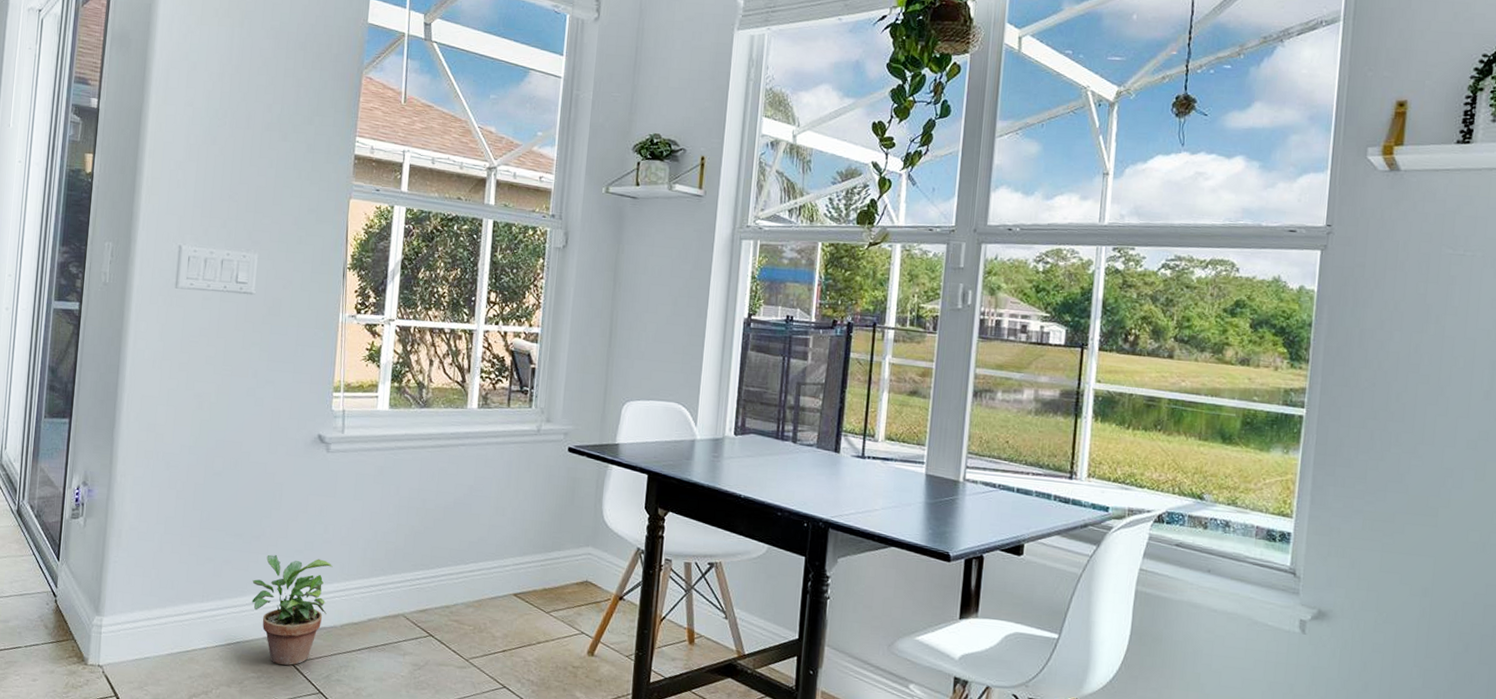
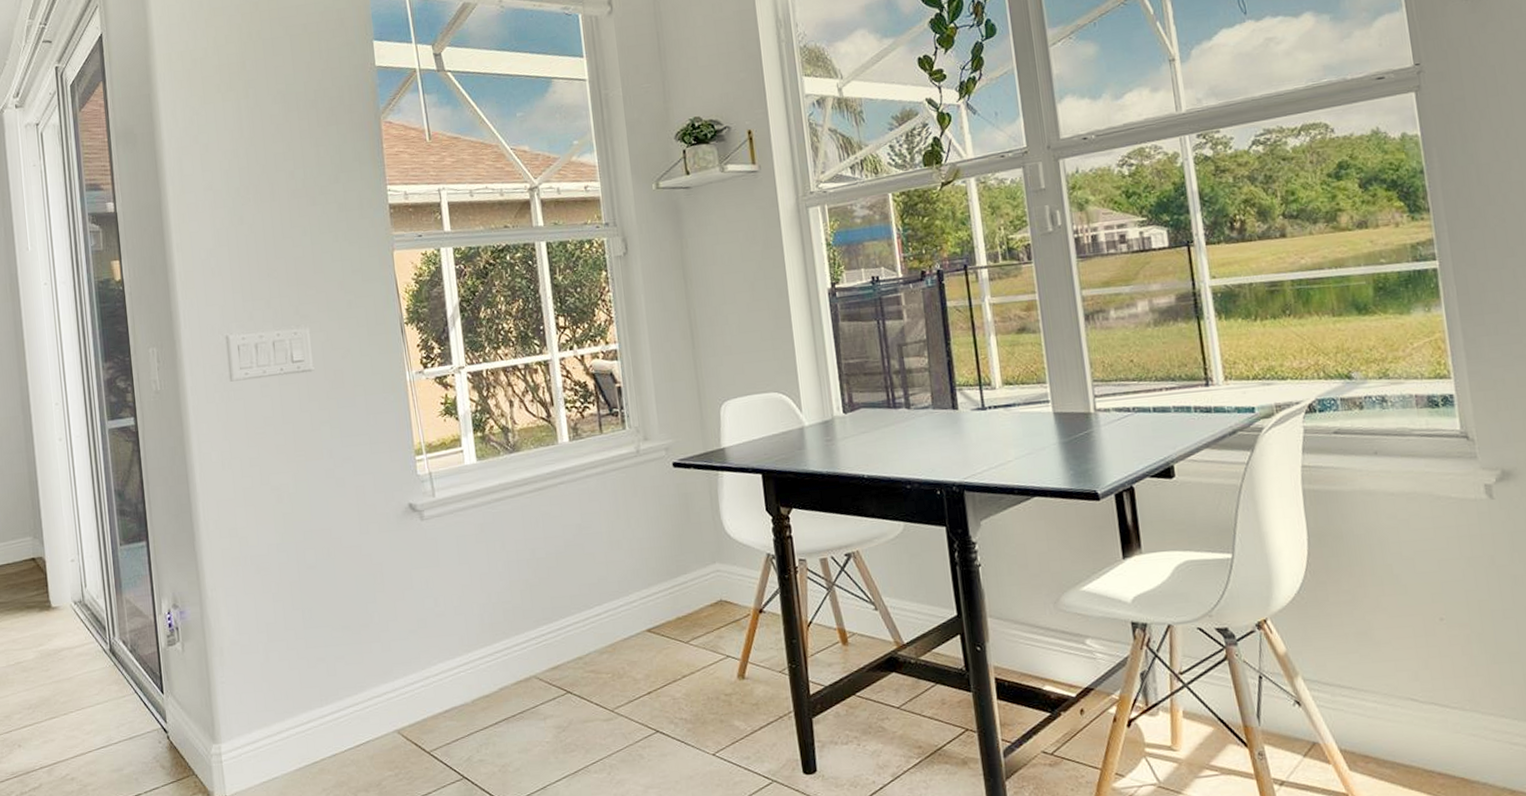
potted plant: present [251,554,333,666] -> none [370,635,455,757]

